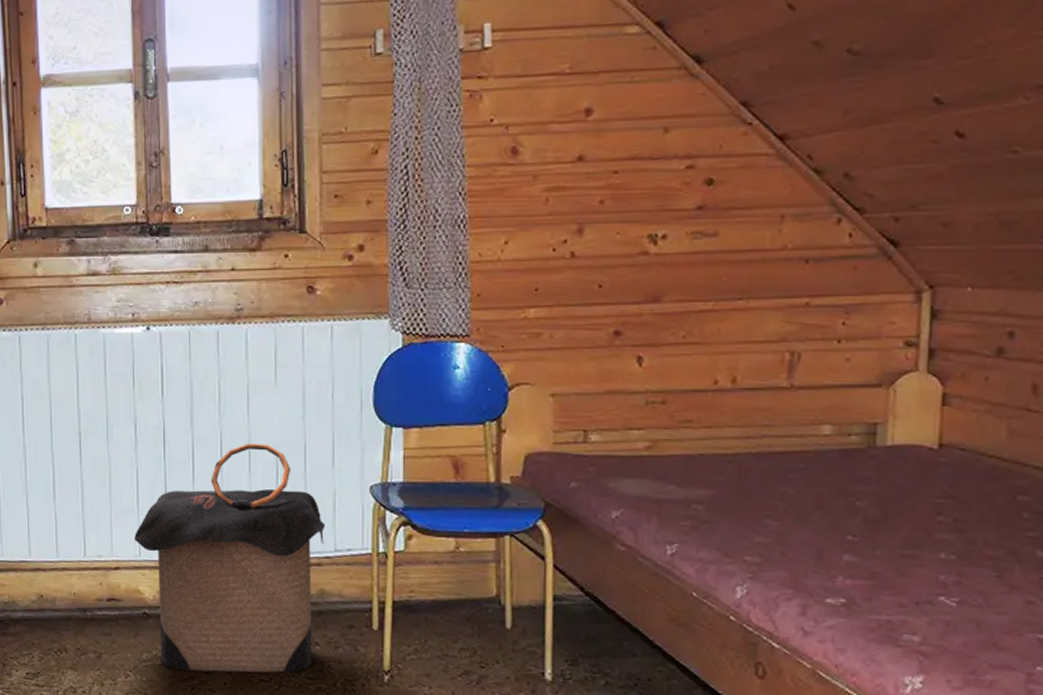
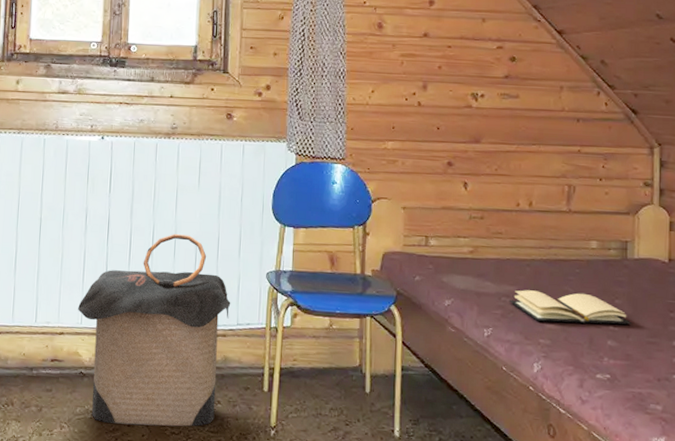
book: none [703,493,880,534] -> present [510,290,632,325]

